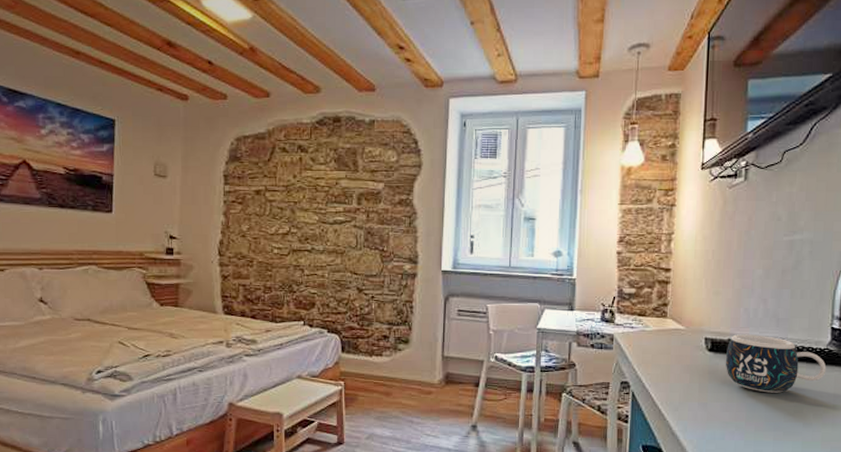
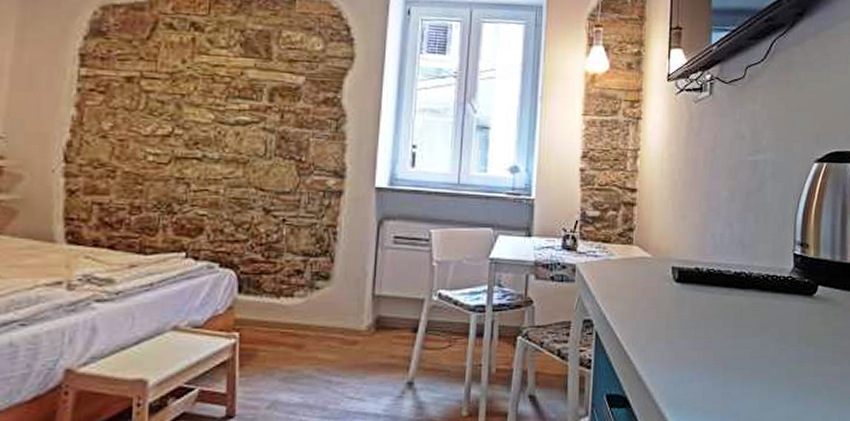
mug: present [725,334,827,393] -> none [692,262,790,327]

